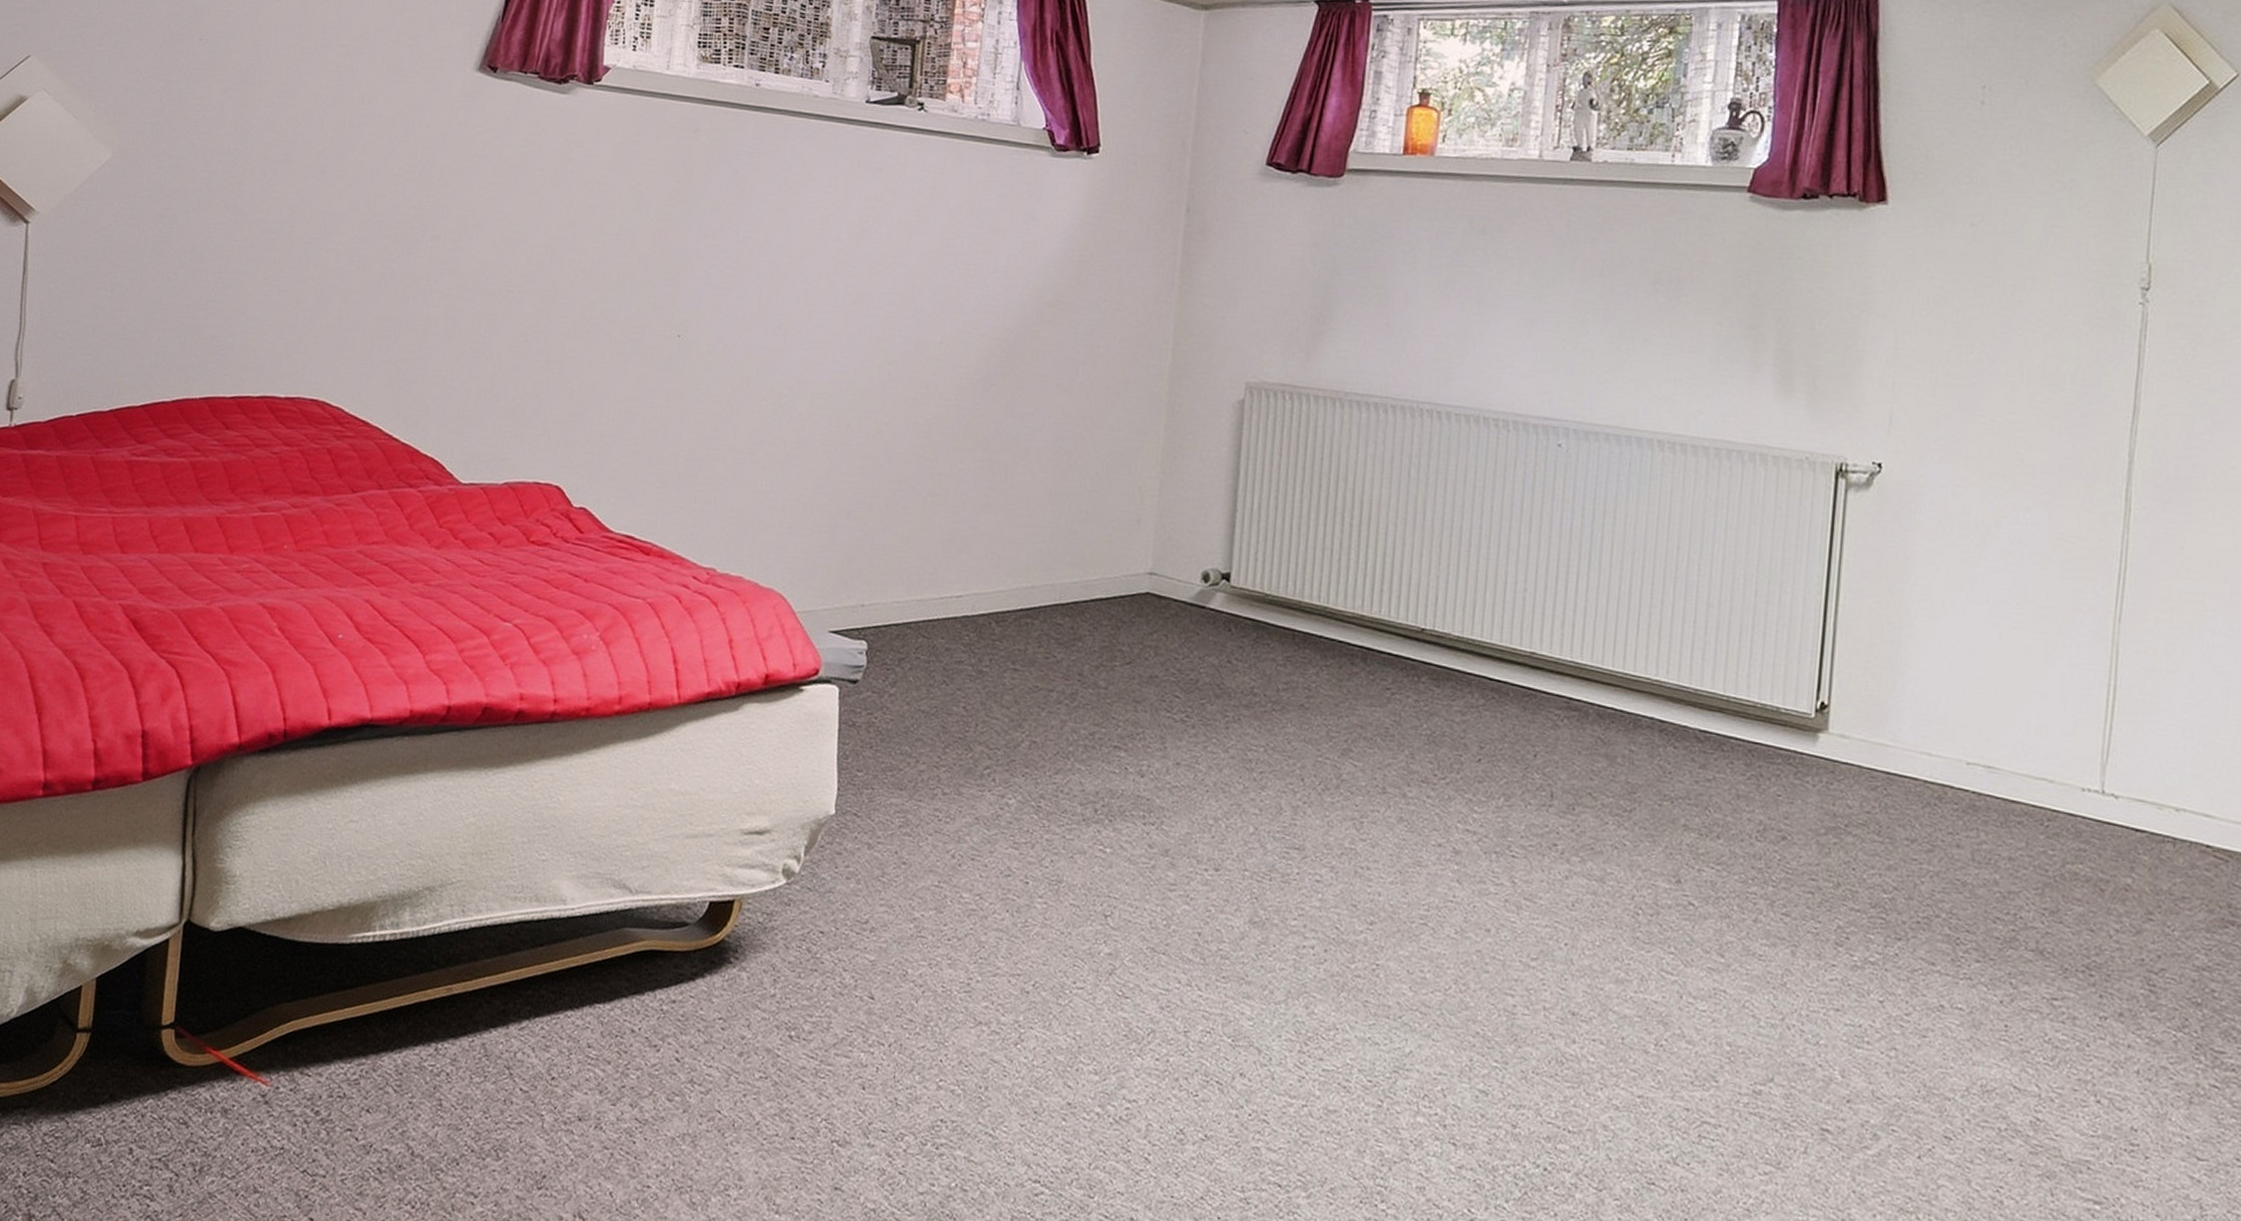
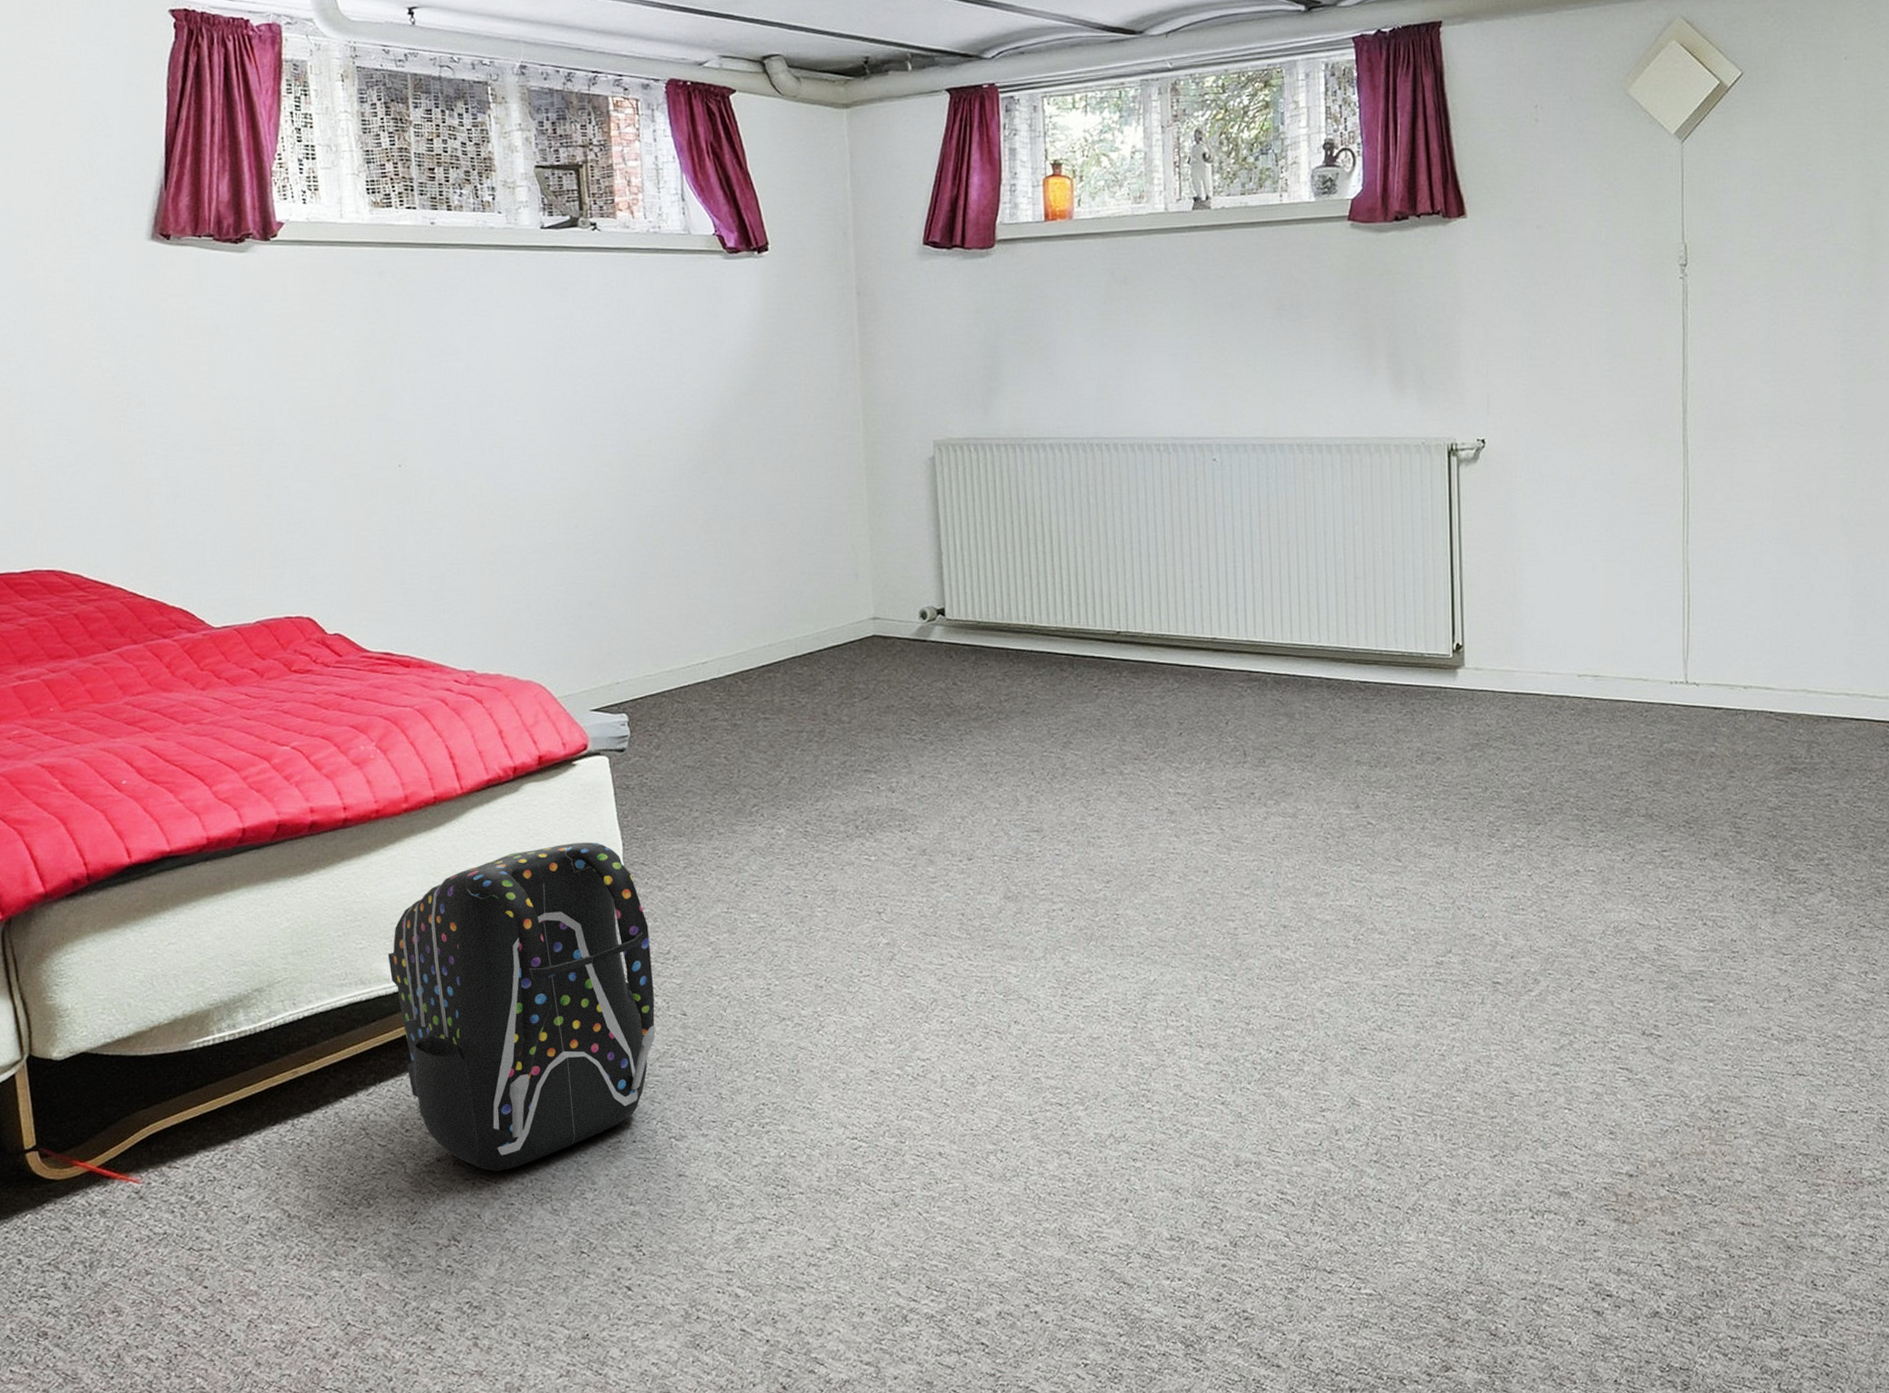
backpack: none [566,778,850,1146] -> present [388,842,656,1172]

